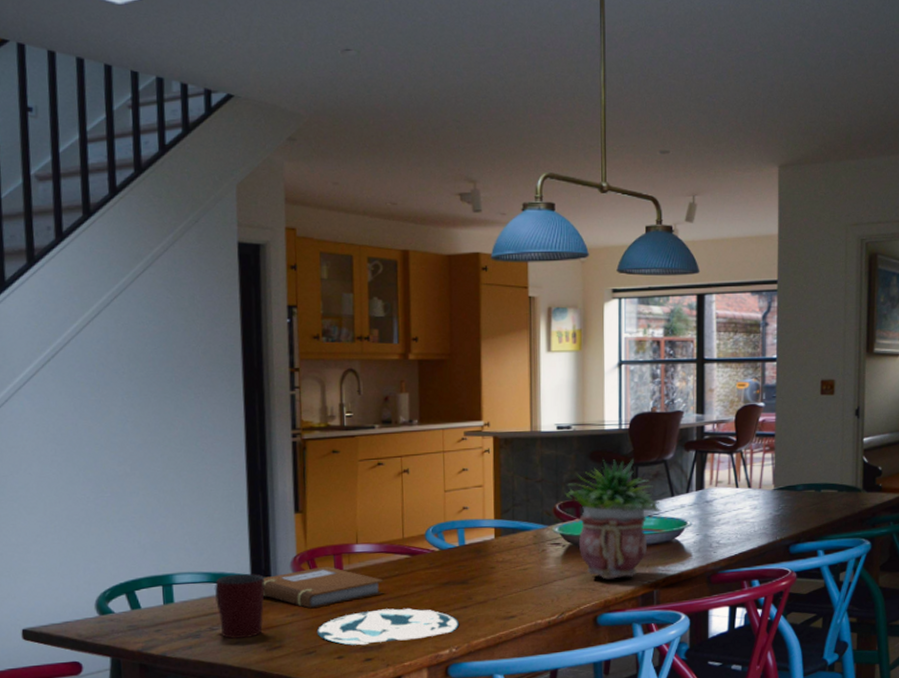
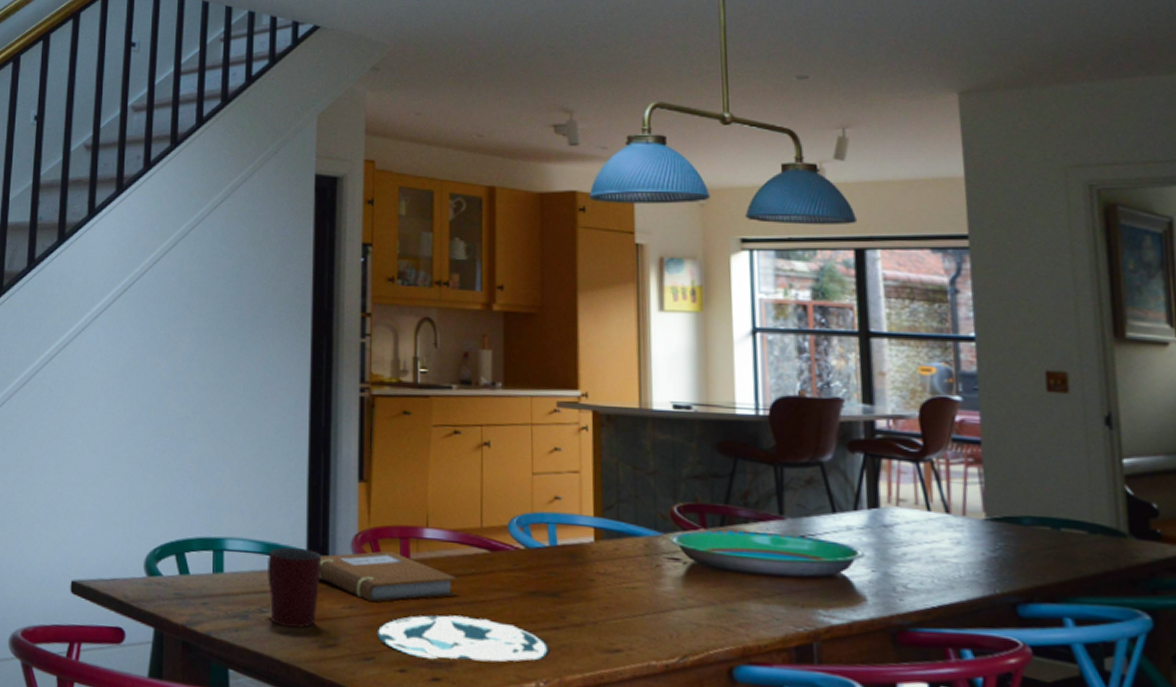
potted plant: present [565,457,662,580] -> none [685,450,819,619]

